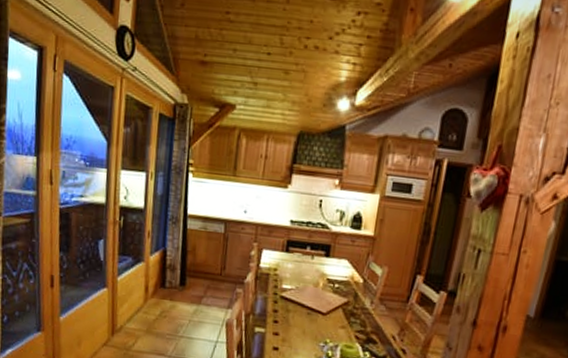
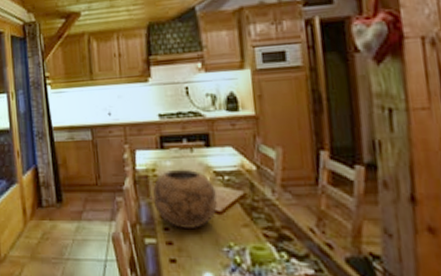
decorative bowl: none [269,271,326,324] -> present [152,169,218,228]

